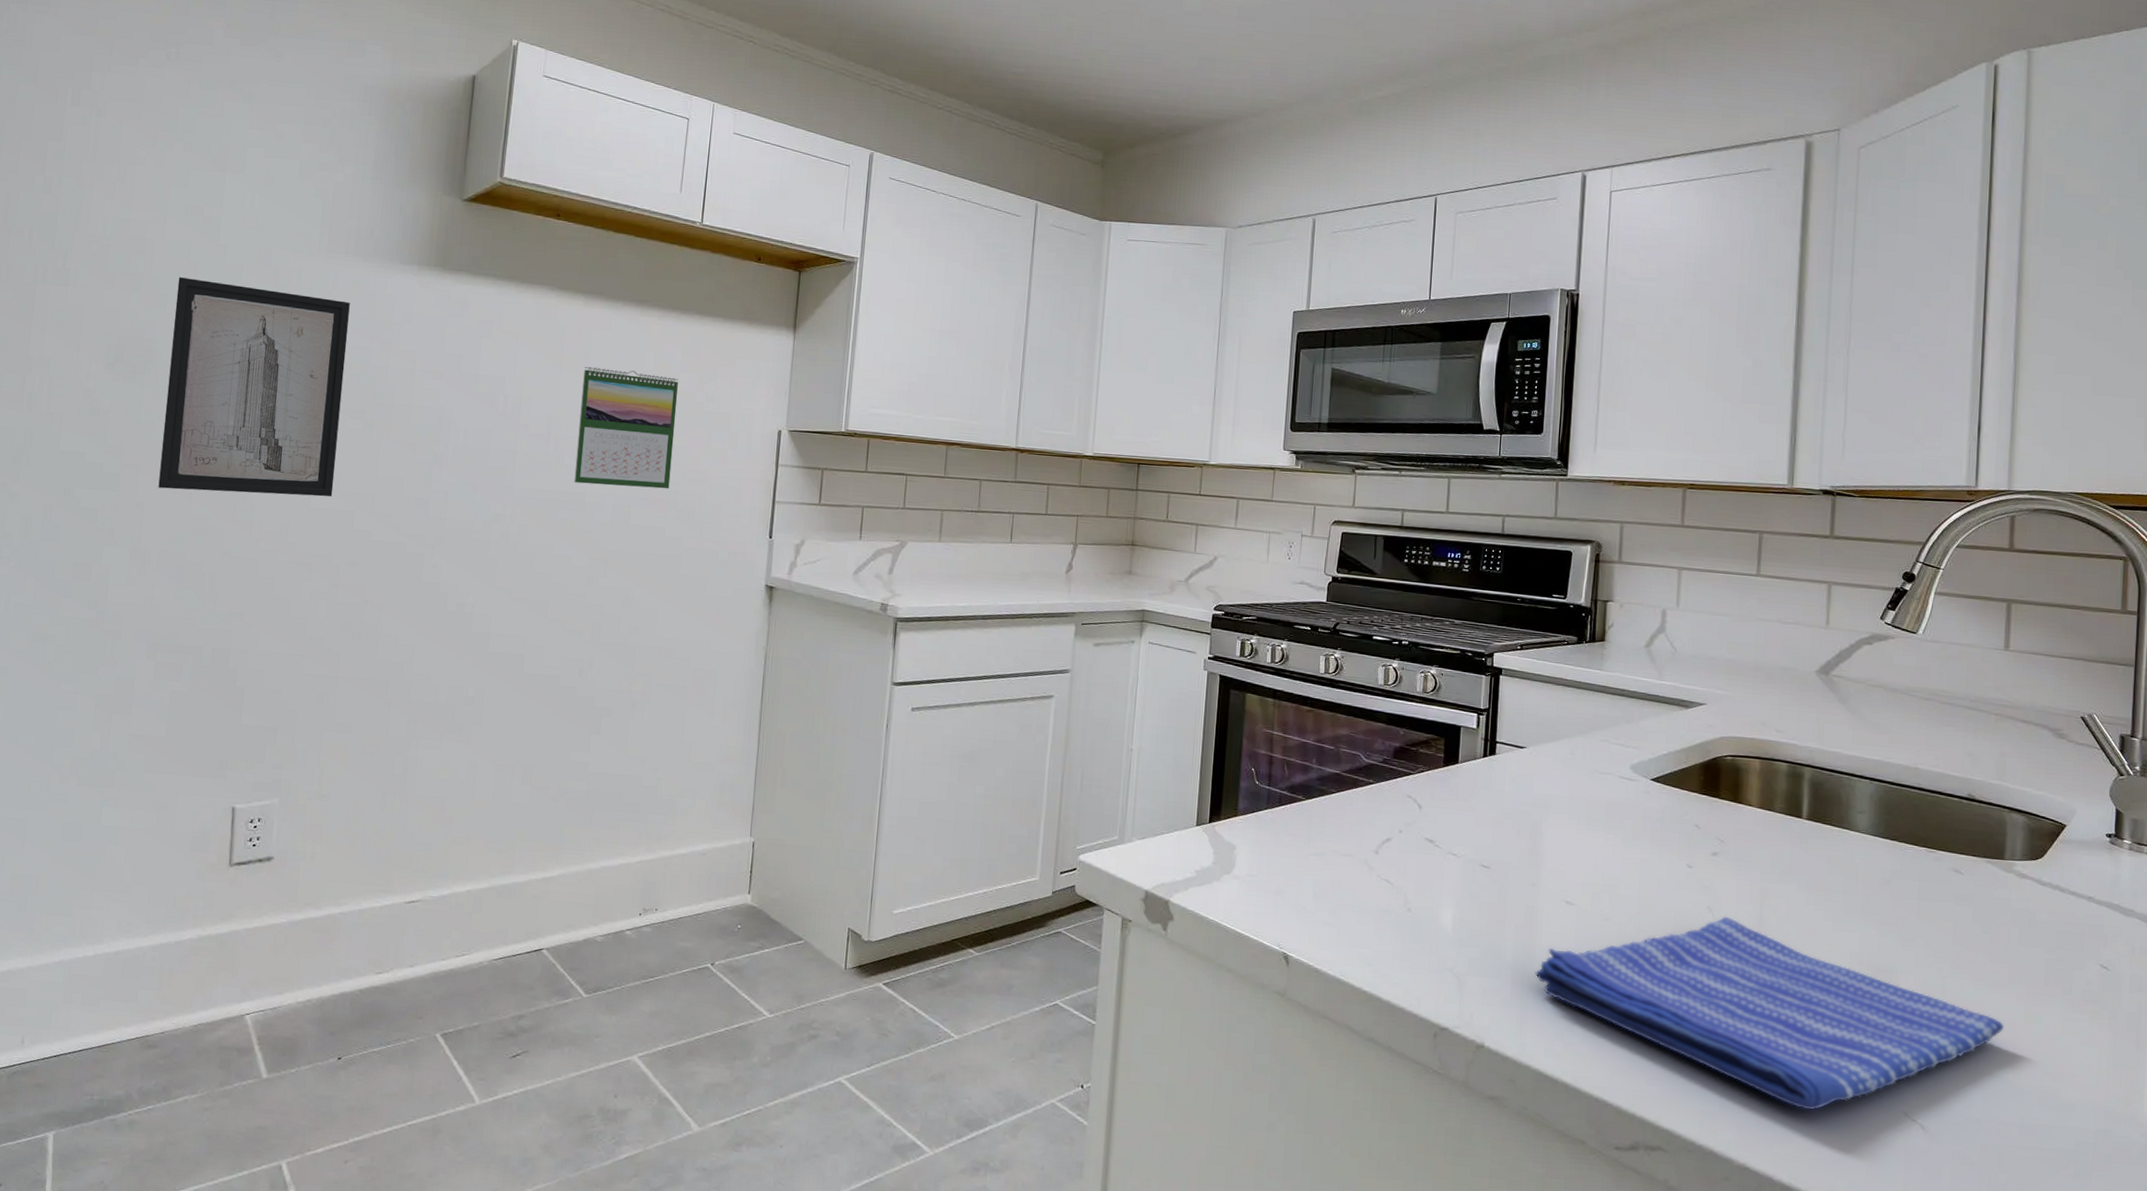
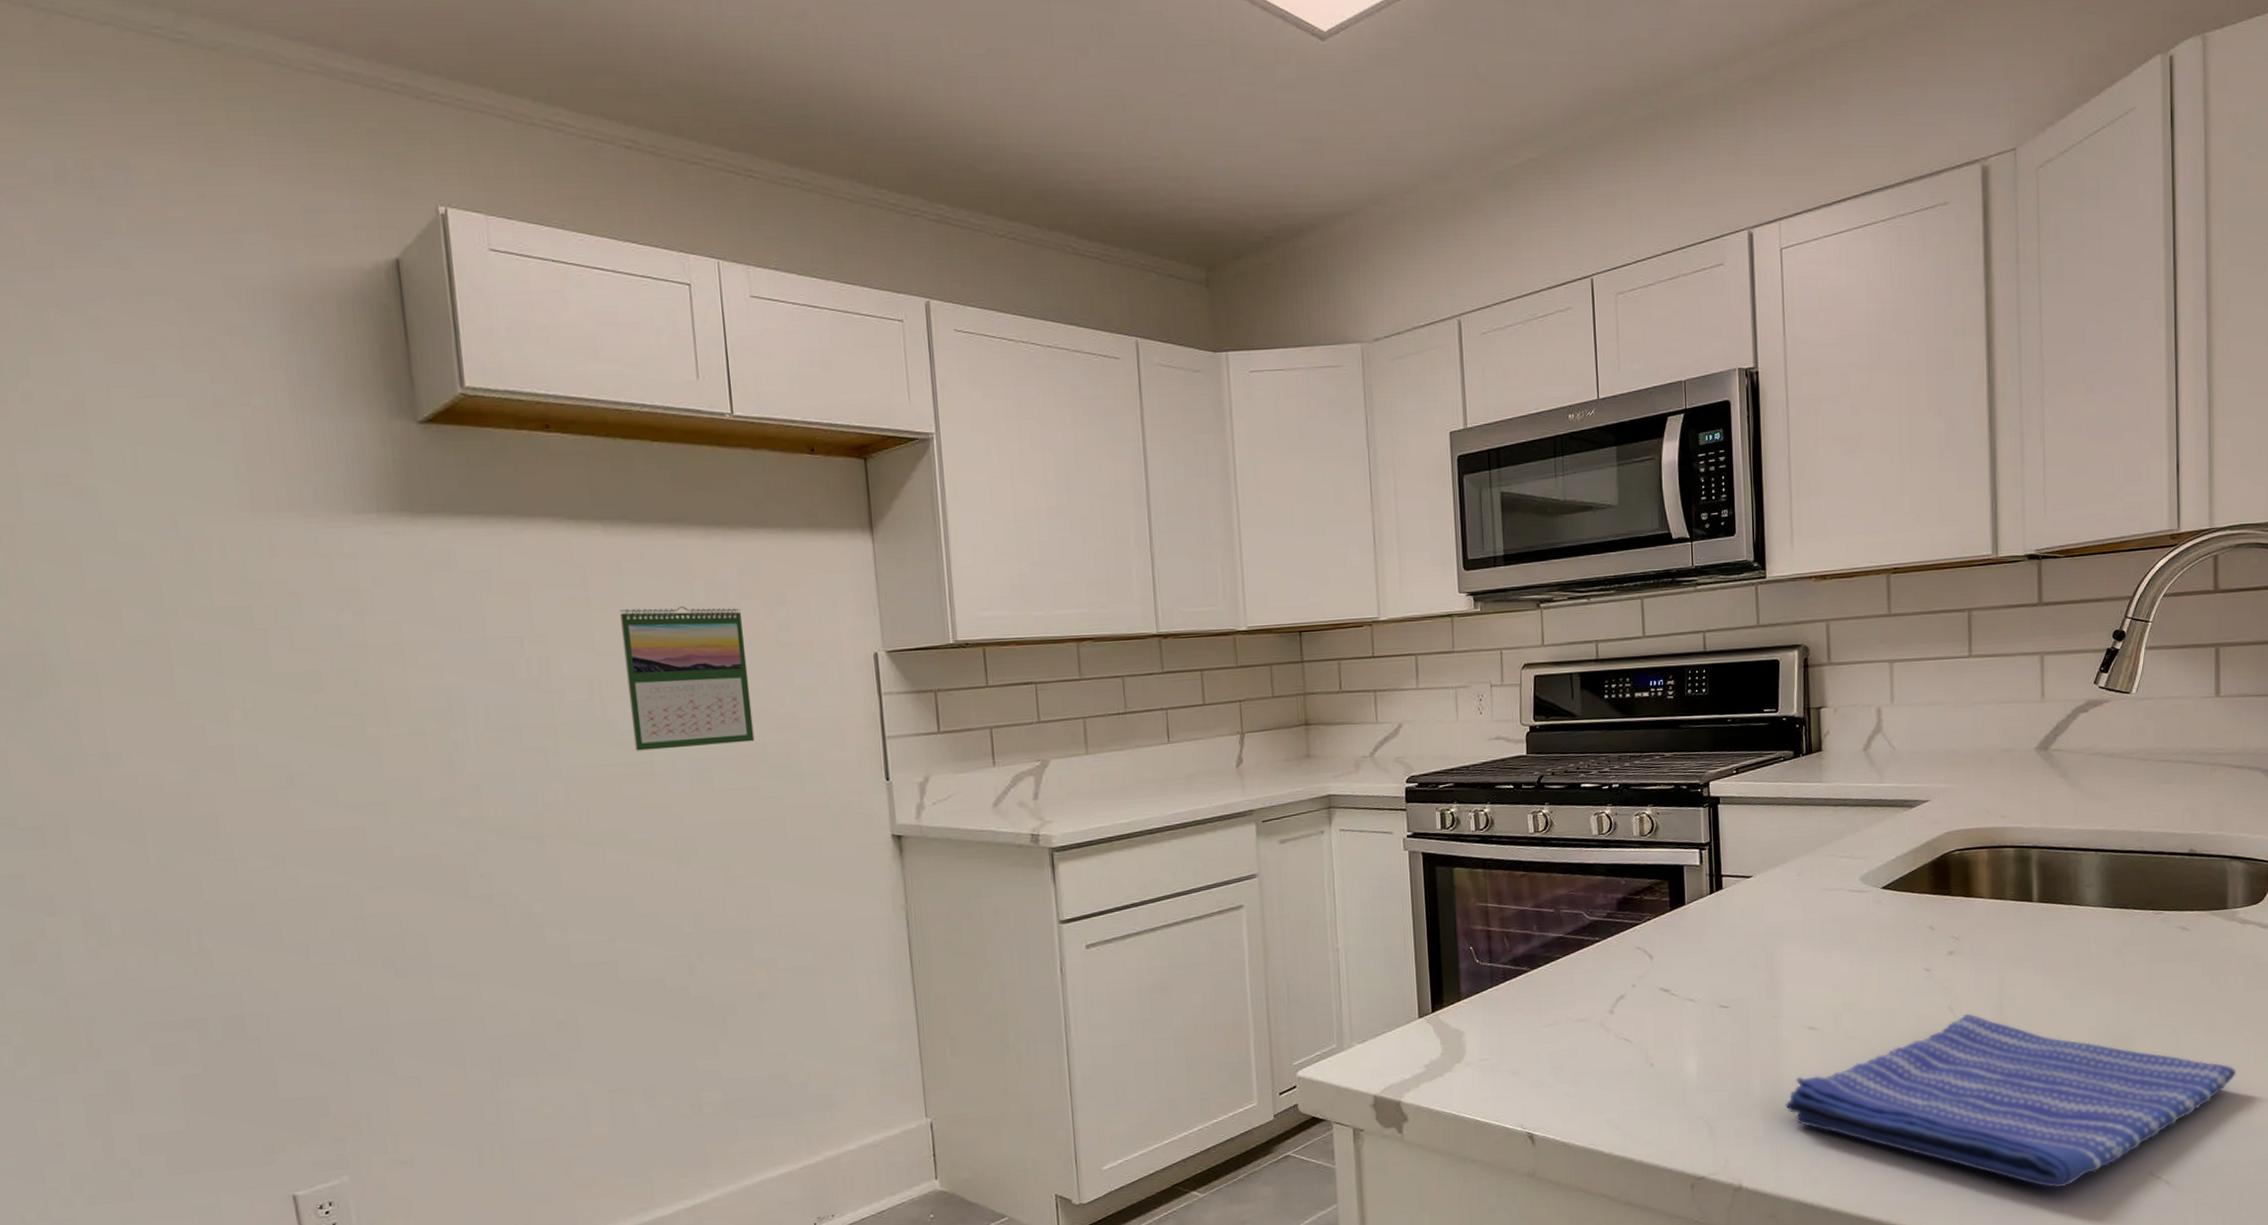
wall art: present [158,276,350,497] -> none [57,567,332,837]

